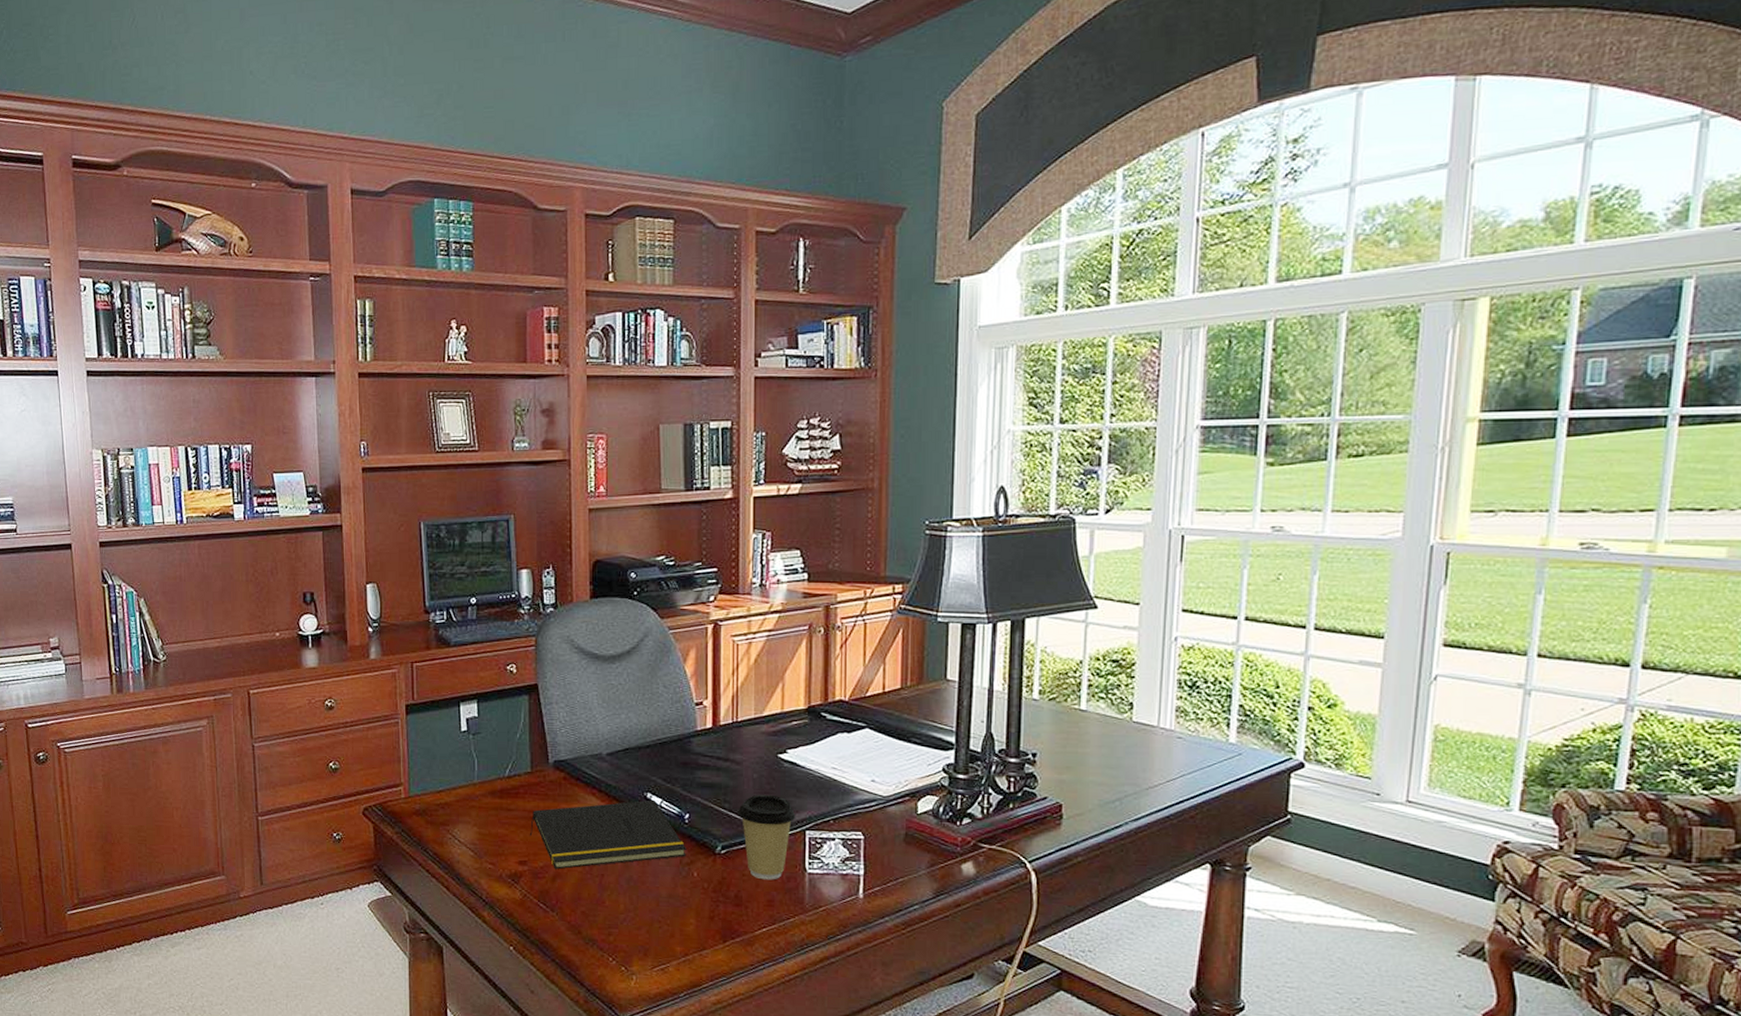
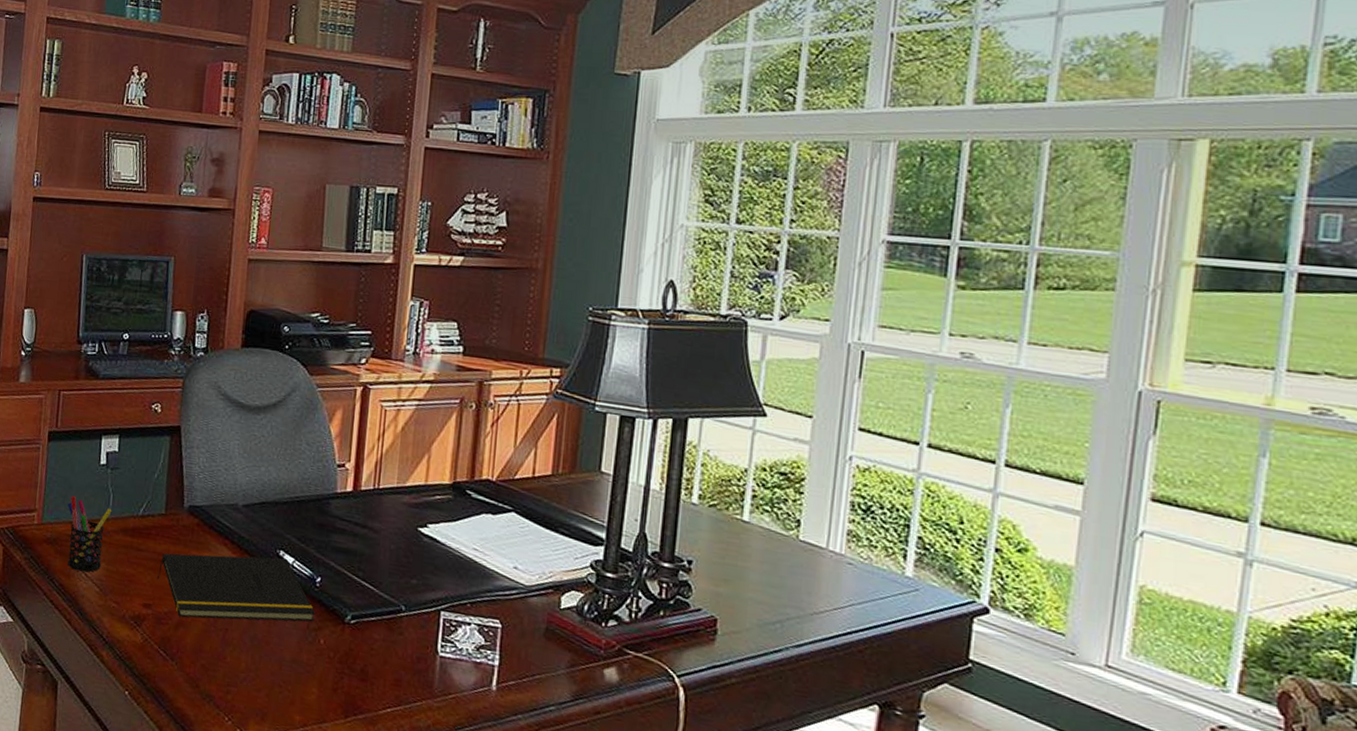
pen holder: none [432,765,478,838] -> present [67,495,112,572]
coffee cup: present [738,794,796,880] -> none [371,566,432,659]

